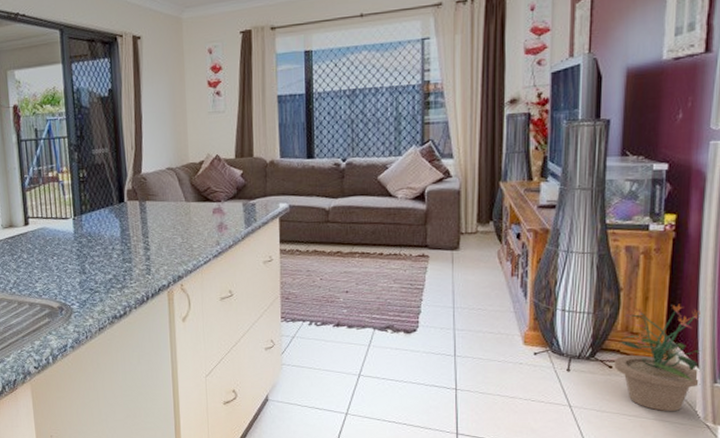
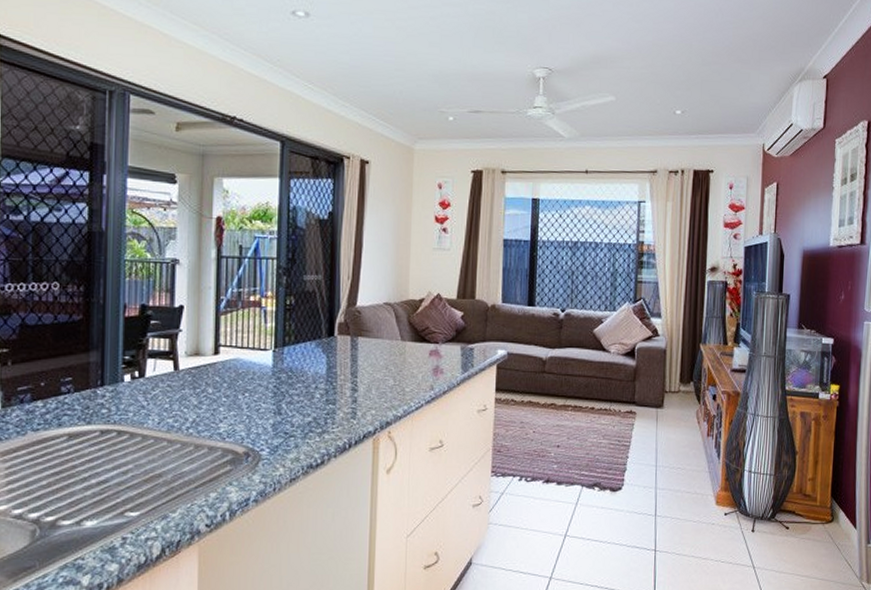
potted plant: present [614,303,701,412] -> none [790,468,858,572]

